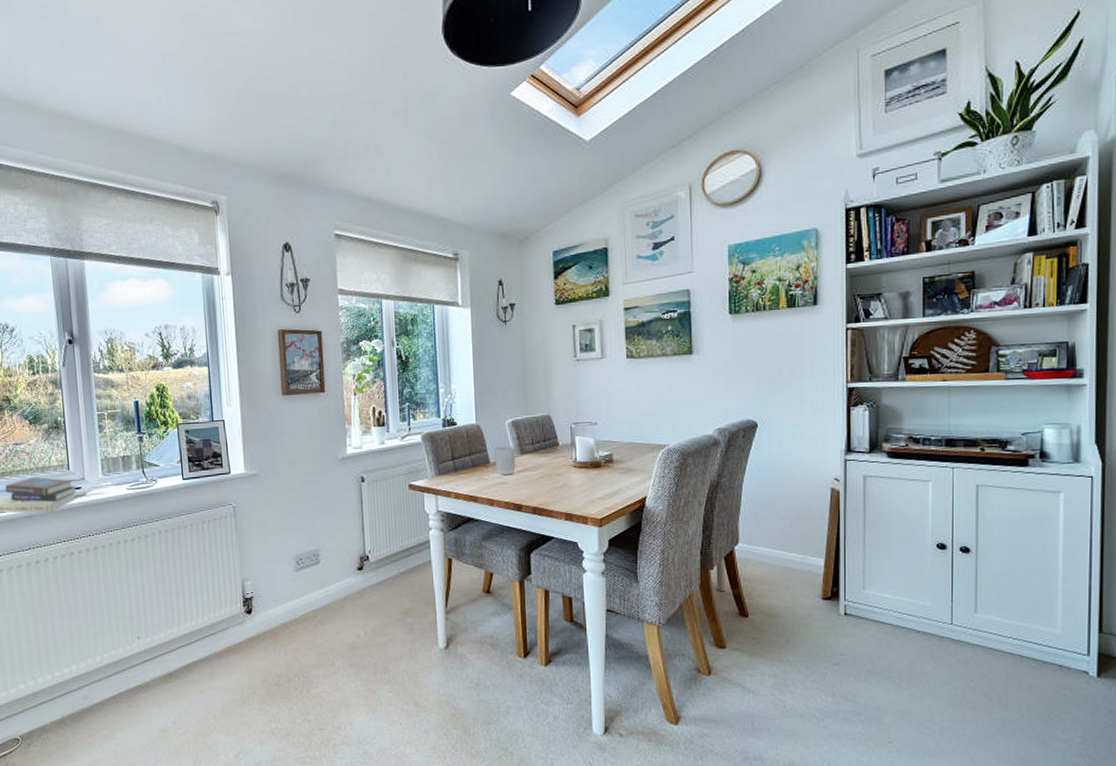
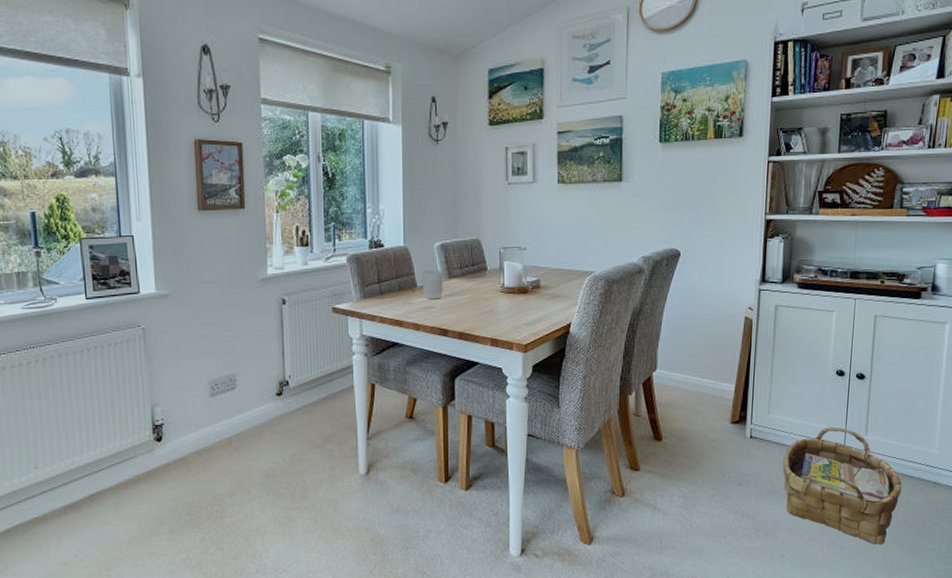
woven basket: none [882,603,1022,733] -> present [782,426,902,545]

